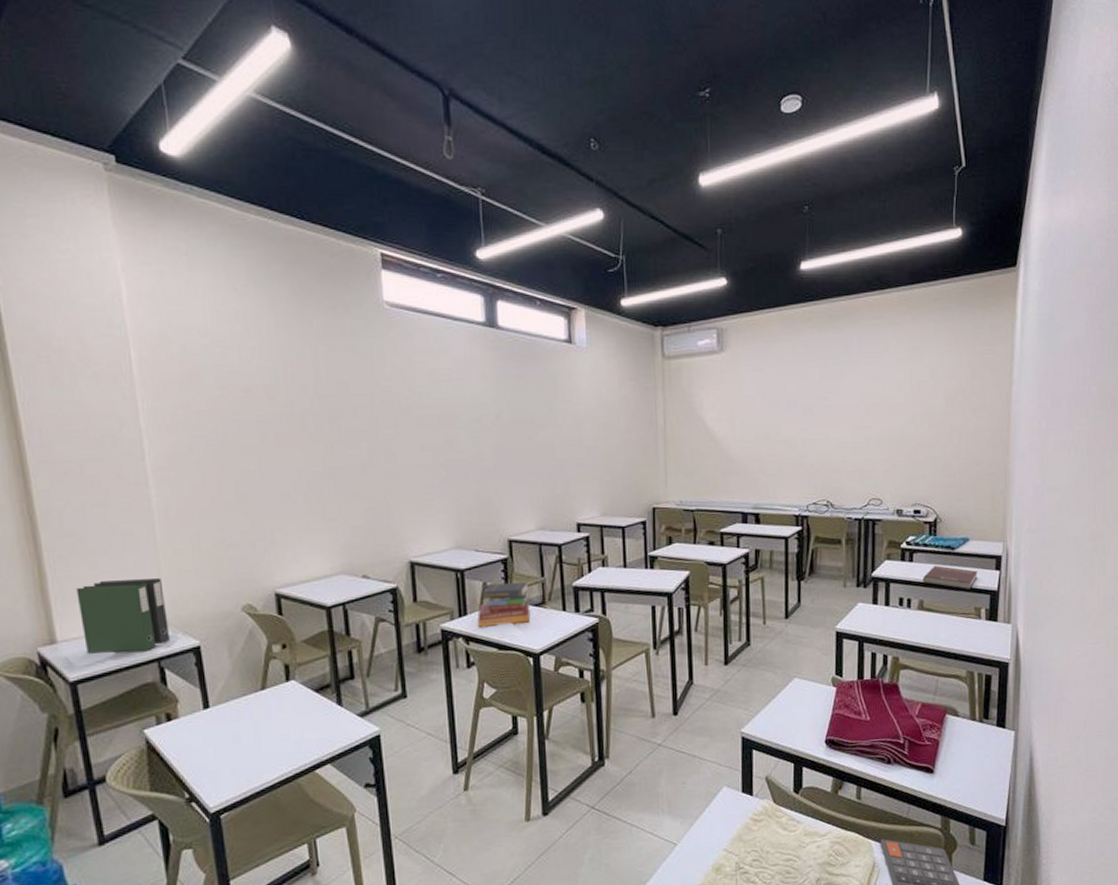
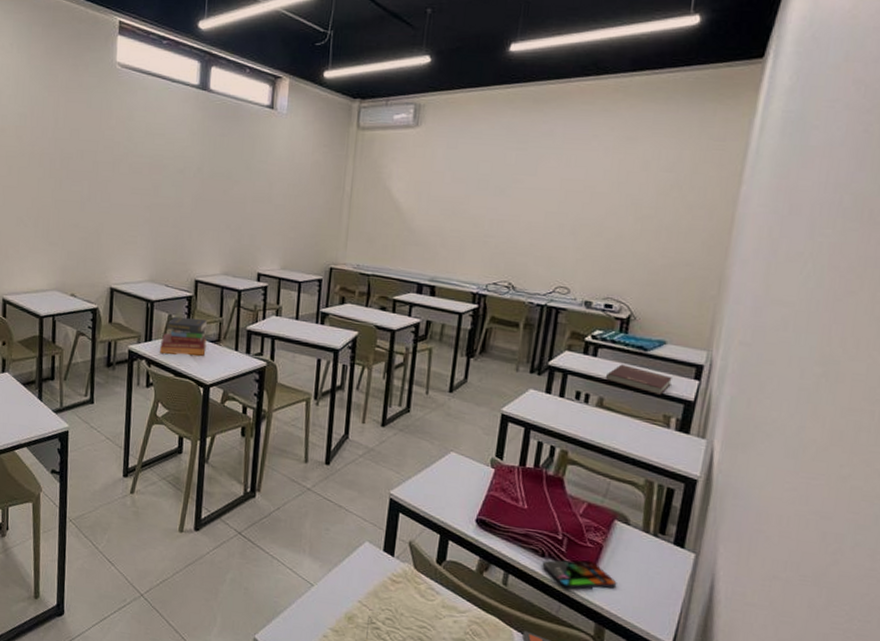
smartphone: none [889,757,955,790] -> present [542,560,617,590]

